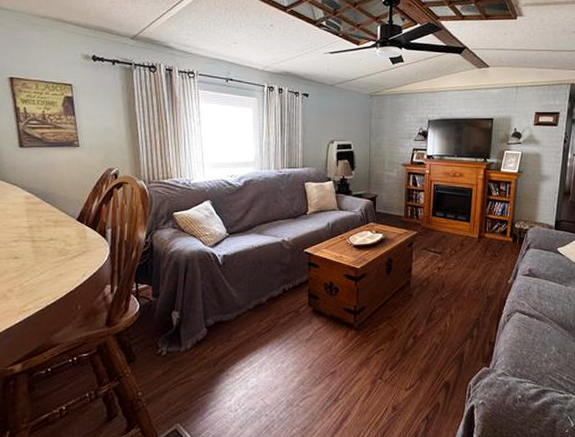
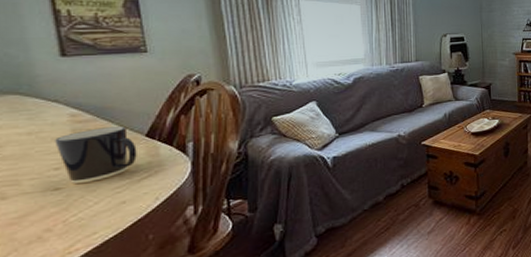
mug: none [15,210,70,256] -> present [55,126,137,184]

